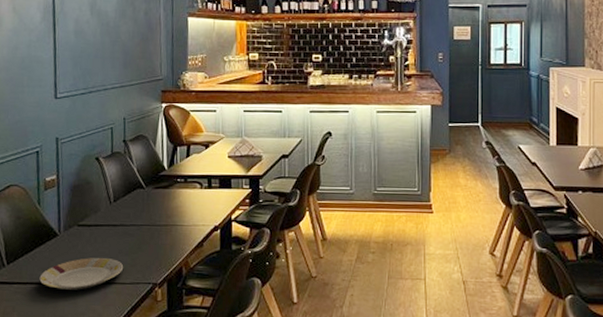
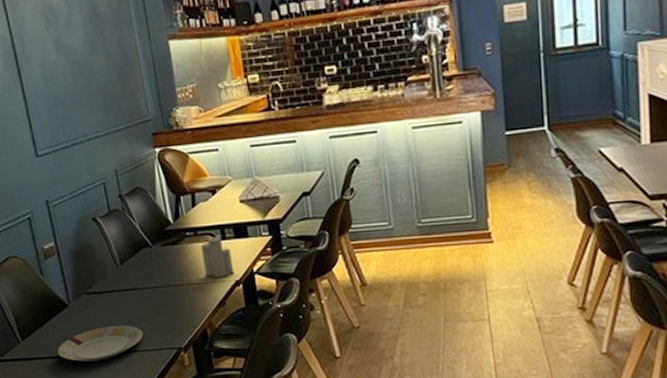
candle: none [188,184,215,222] -> present [200,235,235,278]

